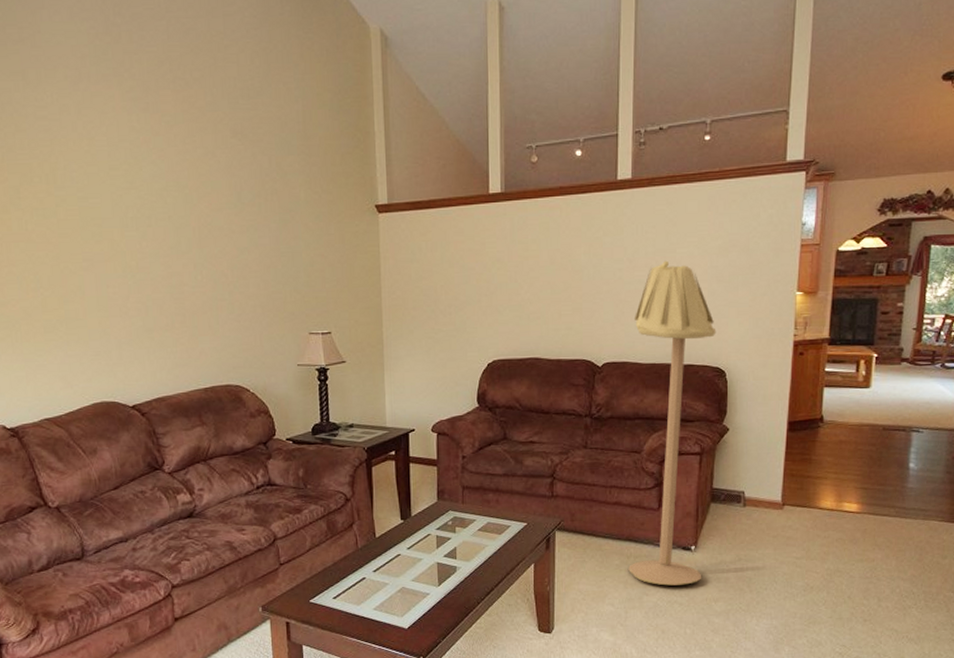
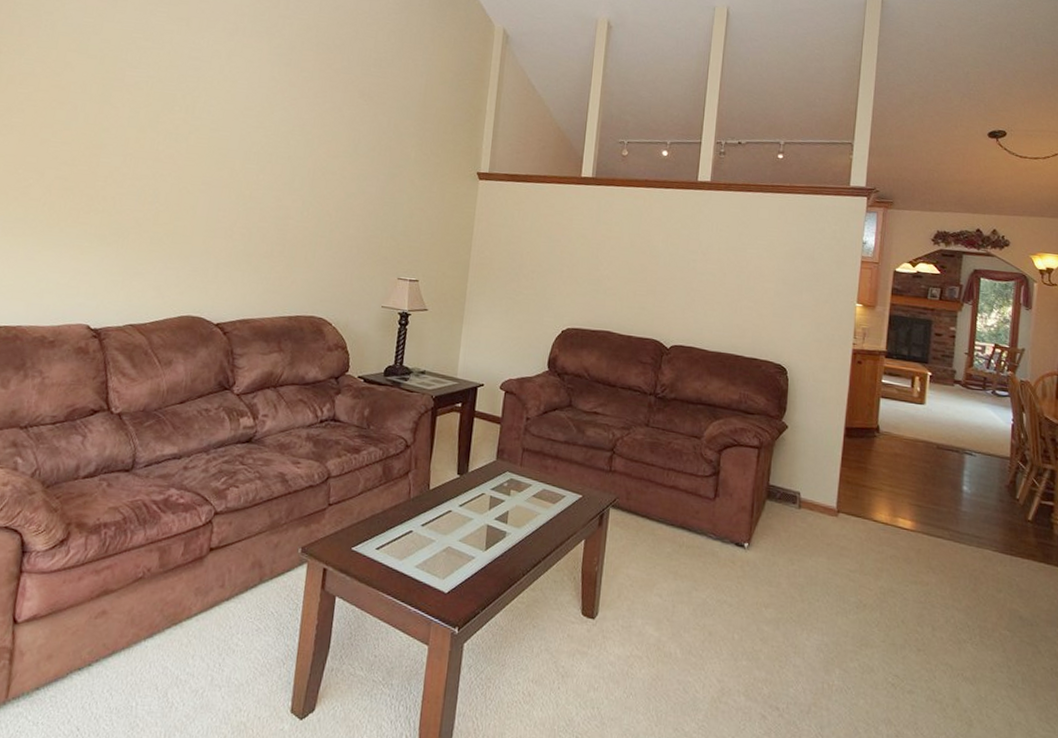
floor lamp: present [628,260,716,586] -> none [679,258,780,585]

